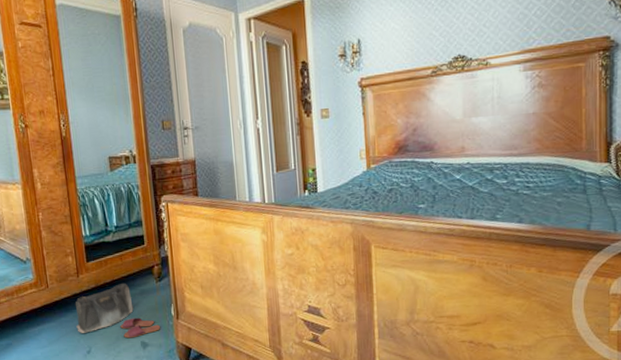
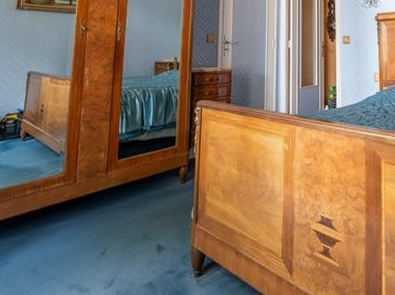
saddlebag: present [75,282,134,333] -> none [95,182,155,232]
slippers: present [120,317,160,339] -> none [139,219,178,241]

